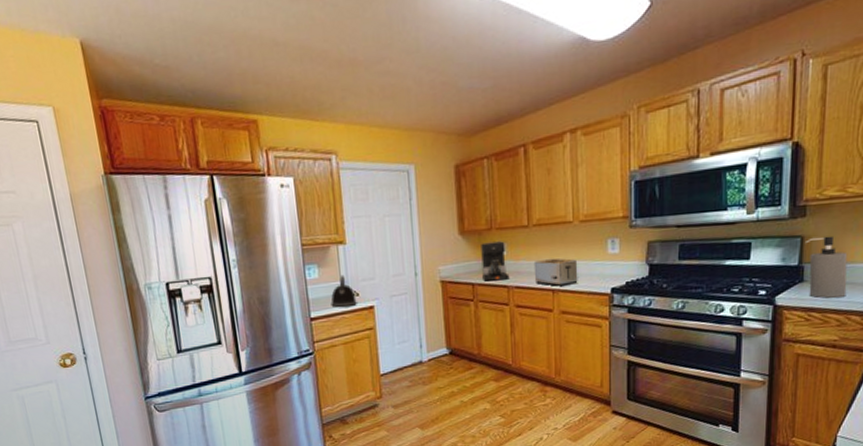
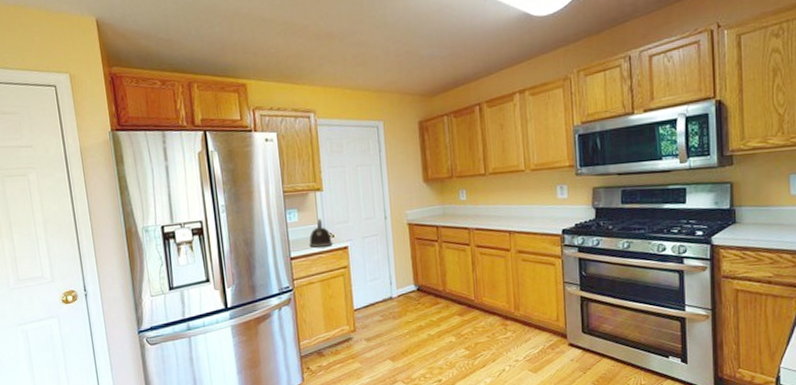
coffee maker: present [481,241,510,282] -> none [443,188,470,224]
toaster: present [533,258,578,287] -> none [491,202,532,229]
soap dispenser: present [805,235,848,299] -> none [735,182,776,239]

